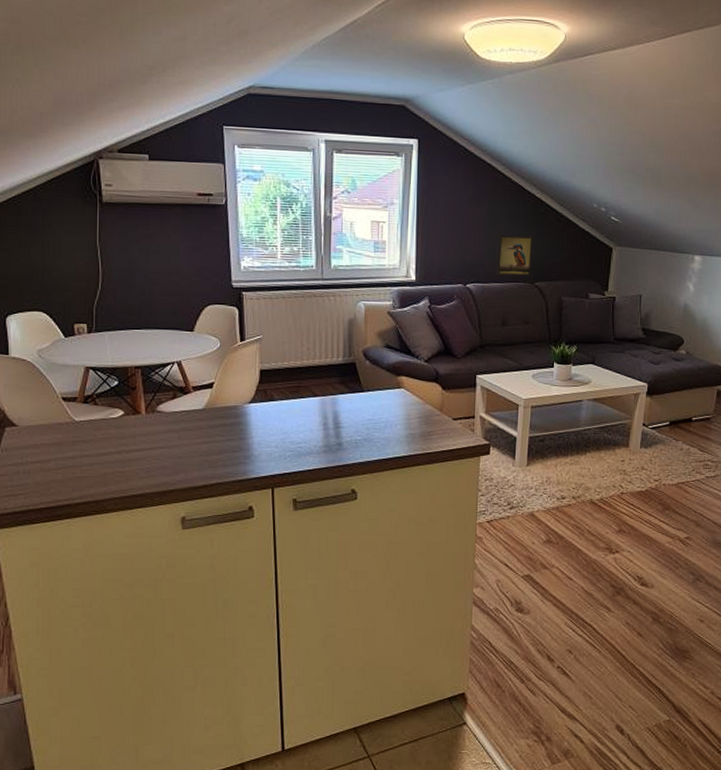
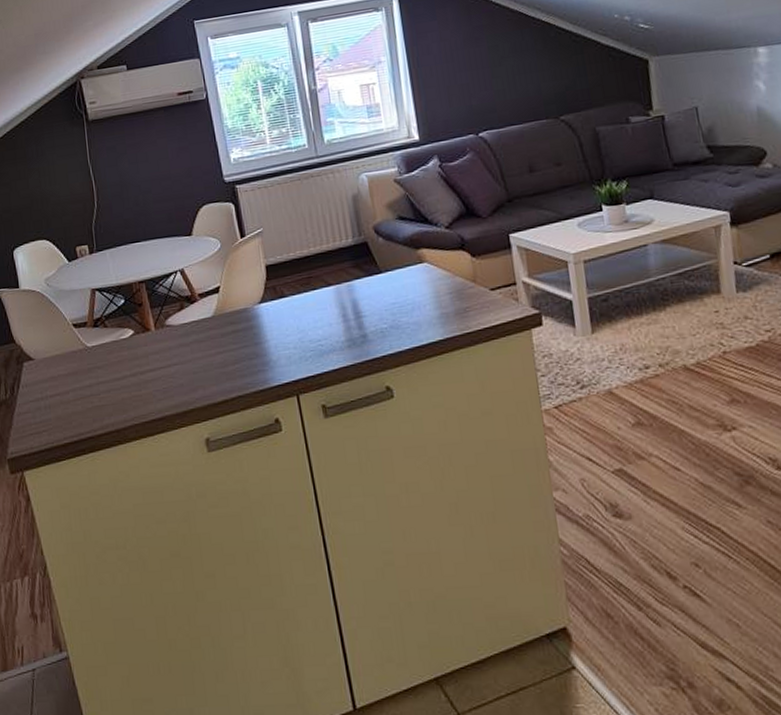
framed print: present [496,235,534,277] -> none [506,65,553,117]

